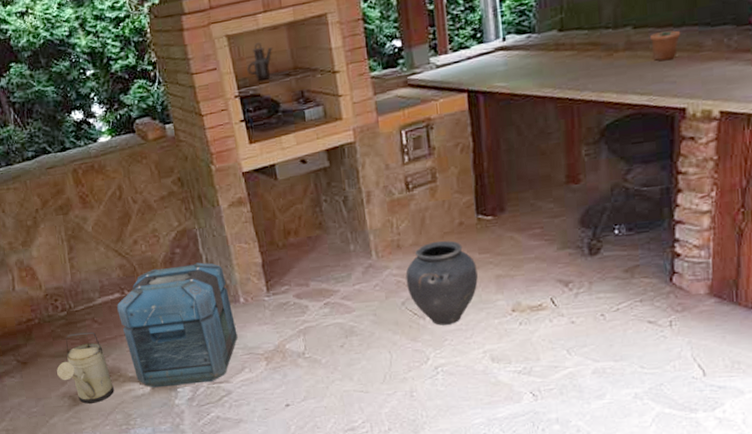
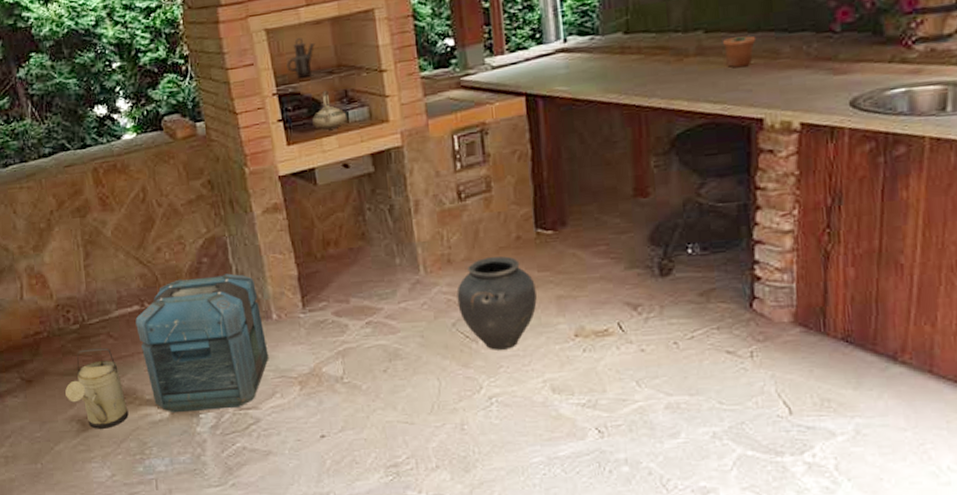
teakettle: none [272,90,304,129] -> present [312,89,348,130]

